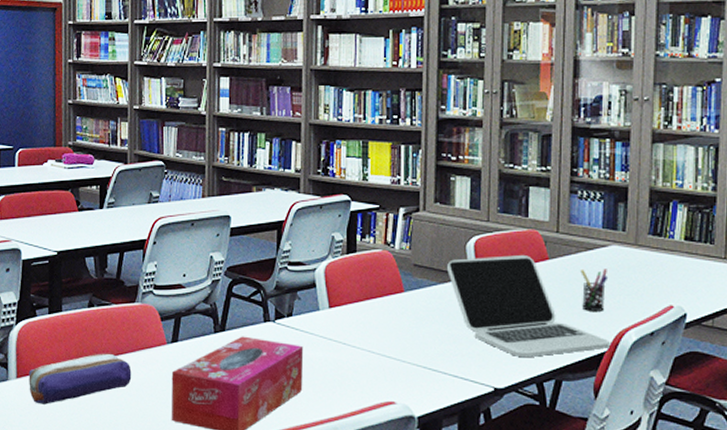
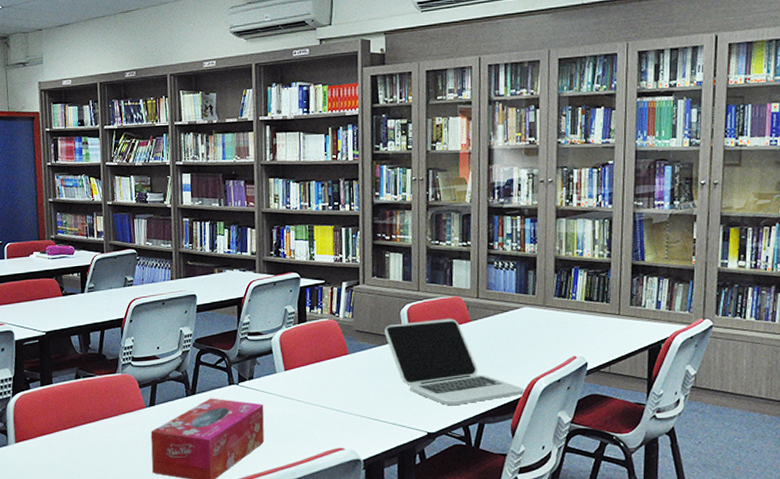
pencil case: present [29,353,132,405] -> none [26,418,116,465]
pen holder: present [580,269,609,311] -> none [498,327,522,364]

